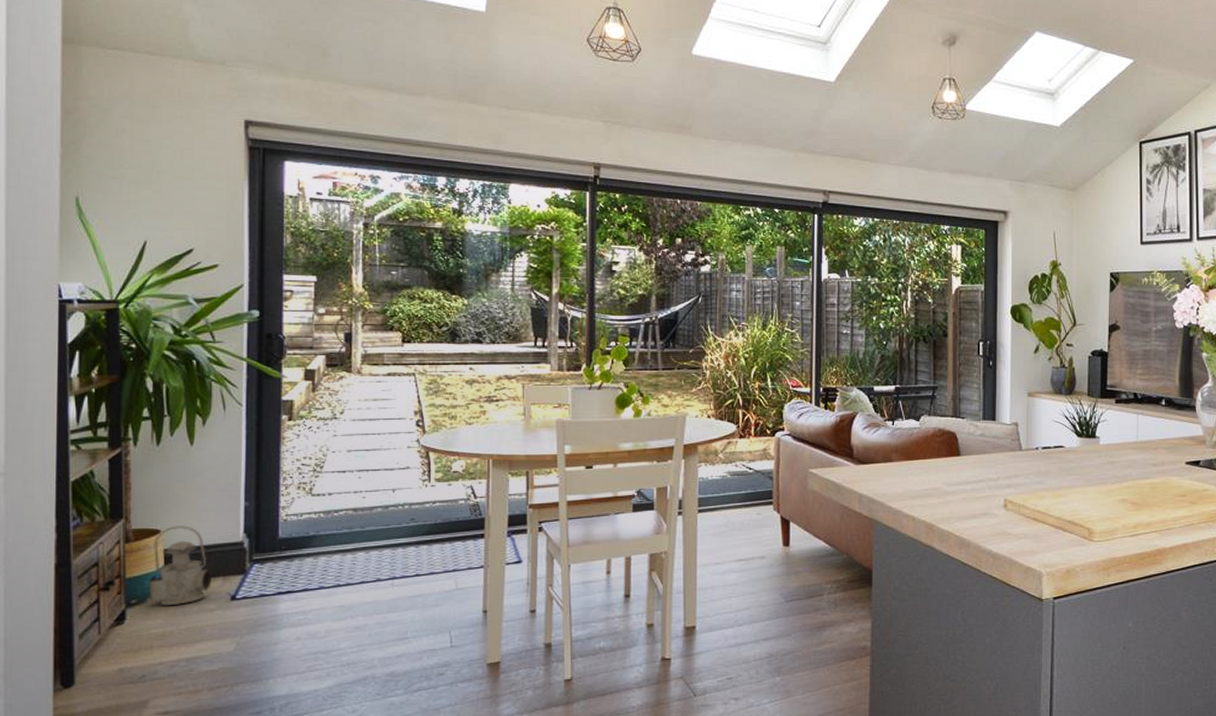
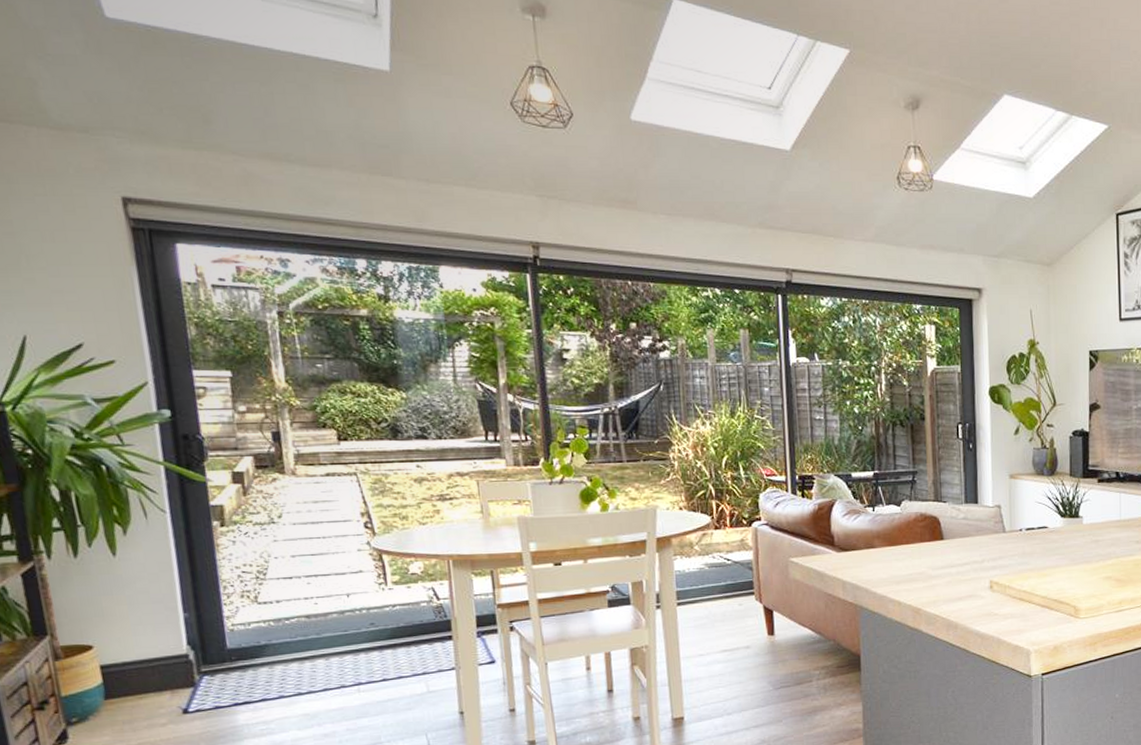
lantern: present [149,525,212,606] -> none [87,640,159,723]

